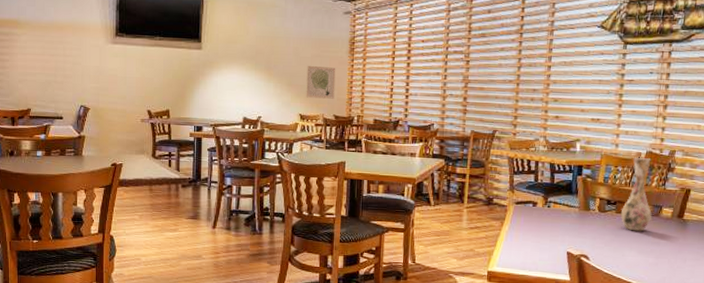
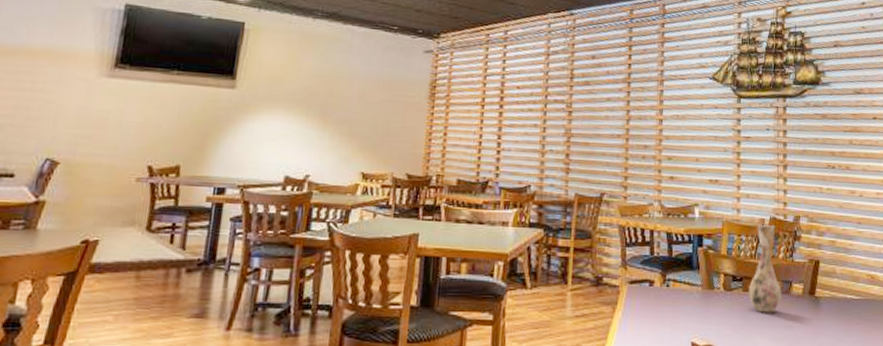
wall art: present [306,65,336,99] -> none [371,112,411,154]

